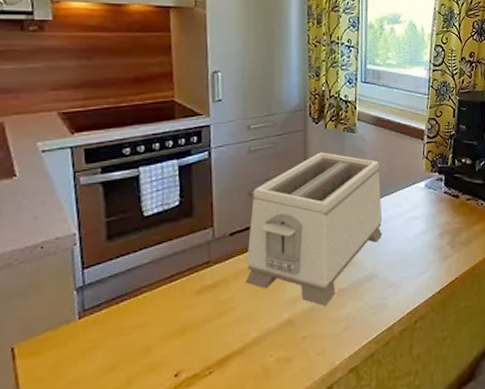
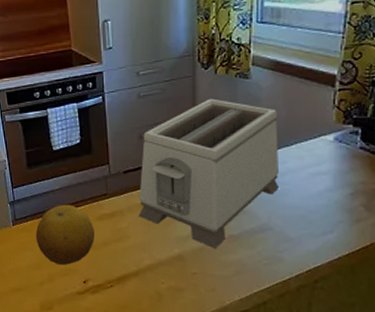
fruit: none [112,280,192,360] -> present [36,204,94,265]

